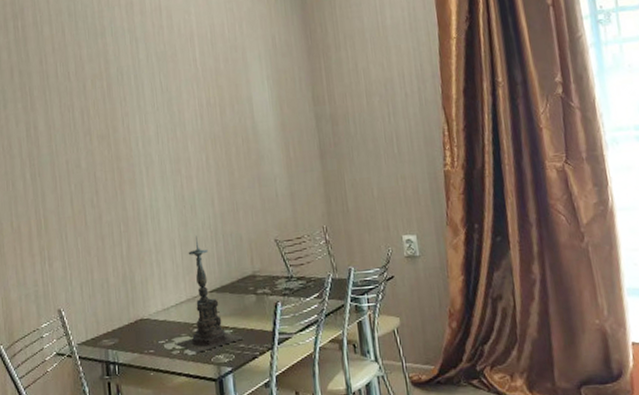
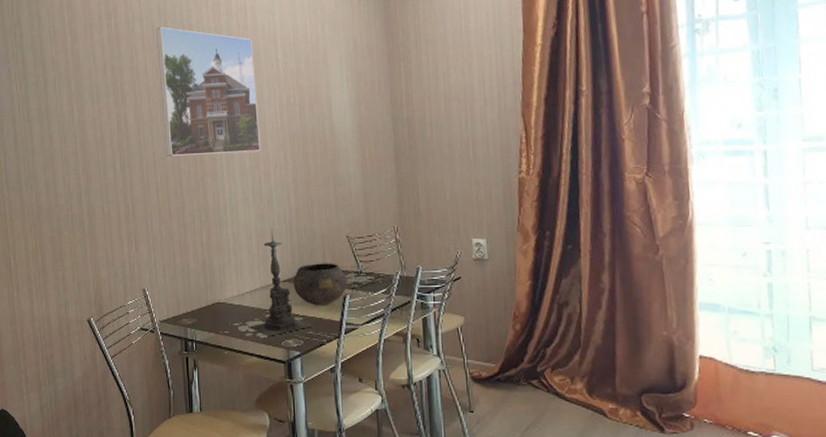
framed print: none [66,28,181,164] -> present [156,26,260,156]
bowl: none [221,269,278,316] -> present [293,263,347,306]

